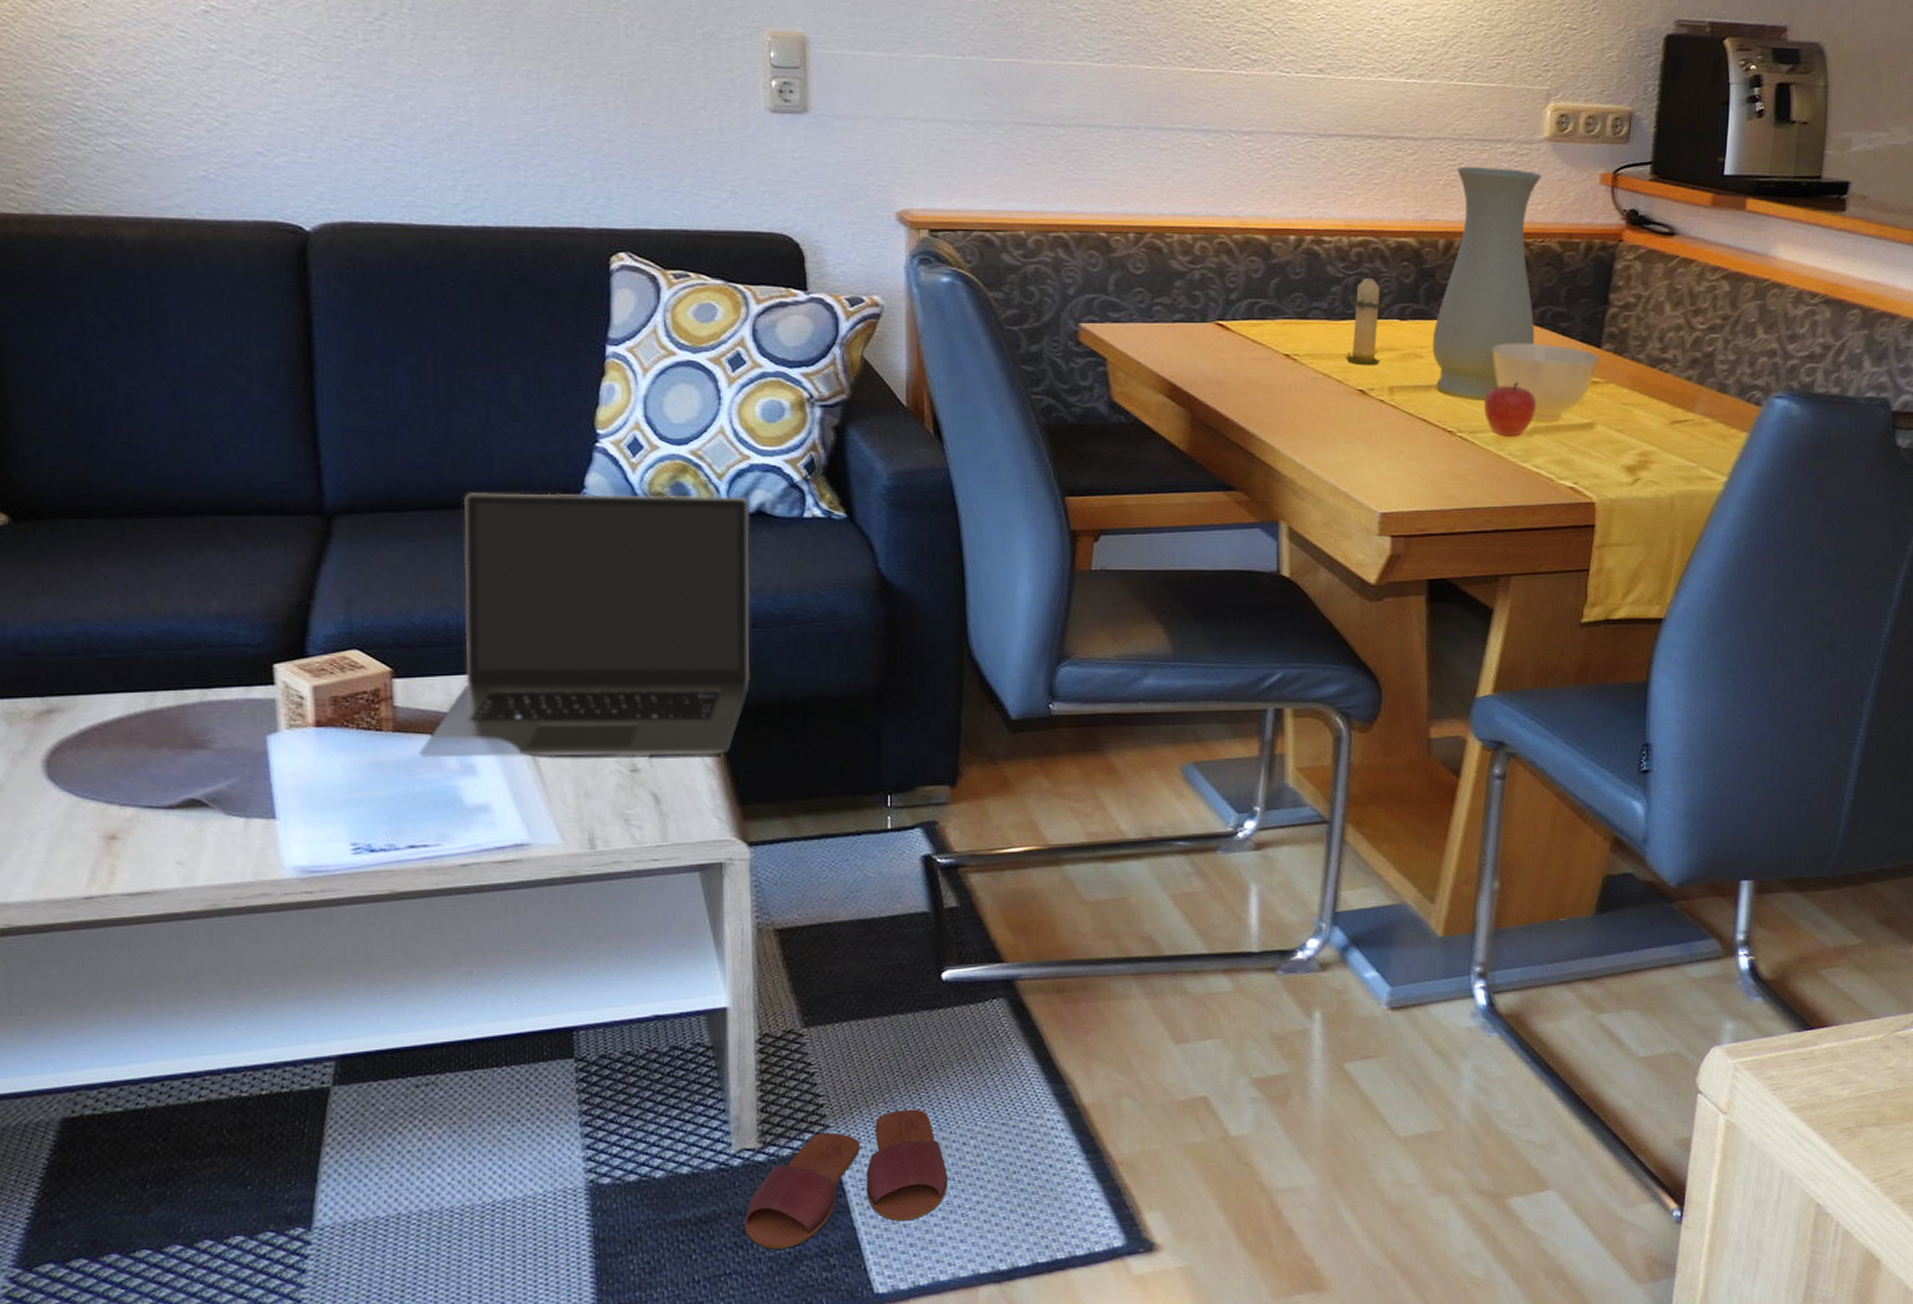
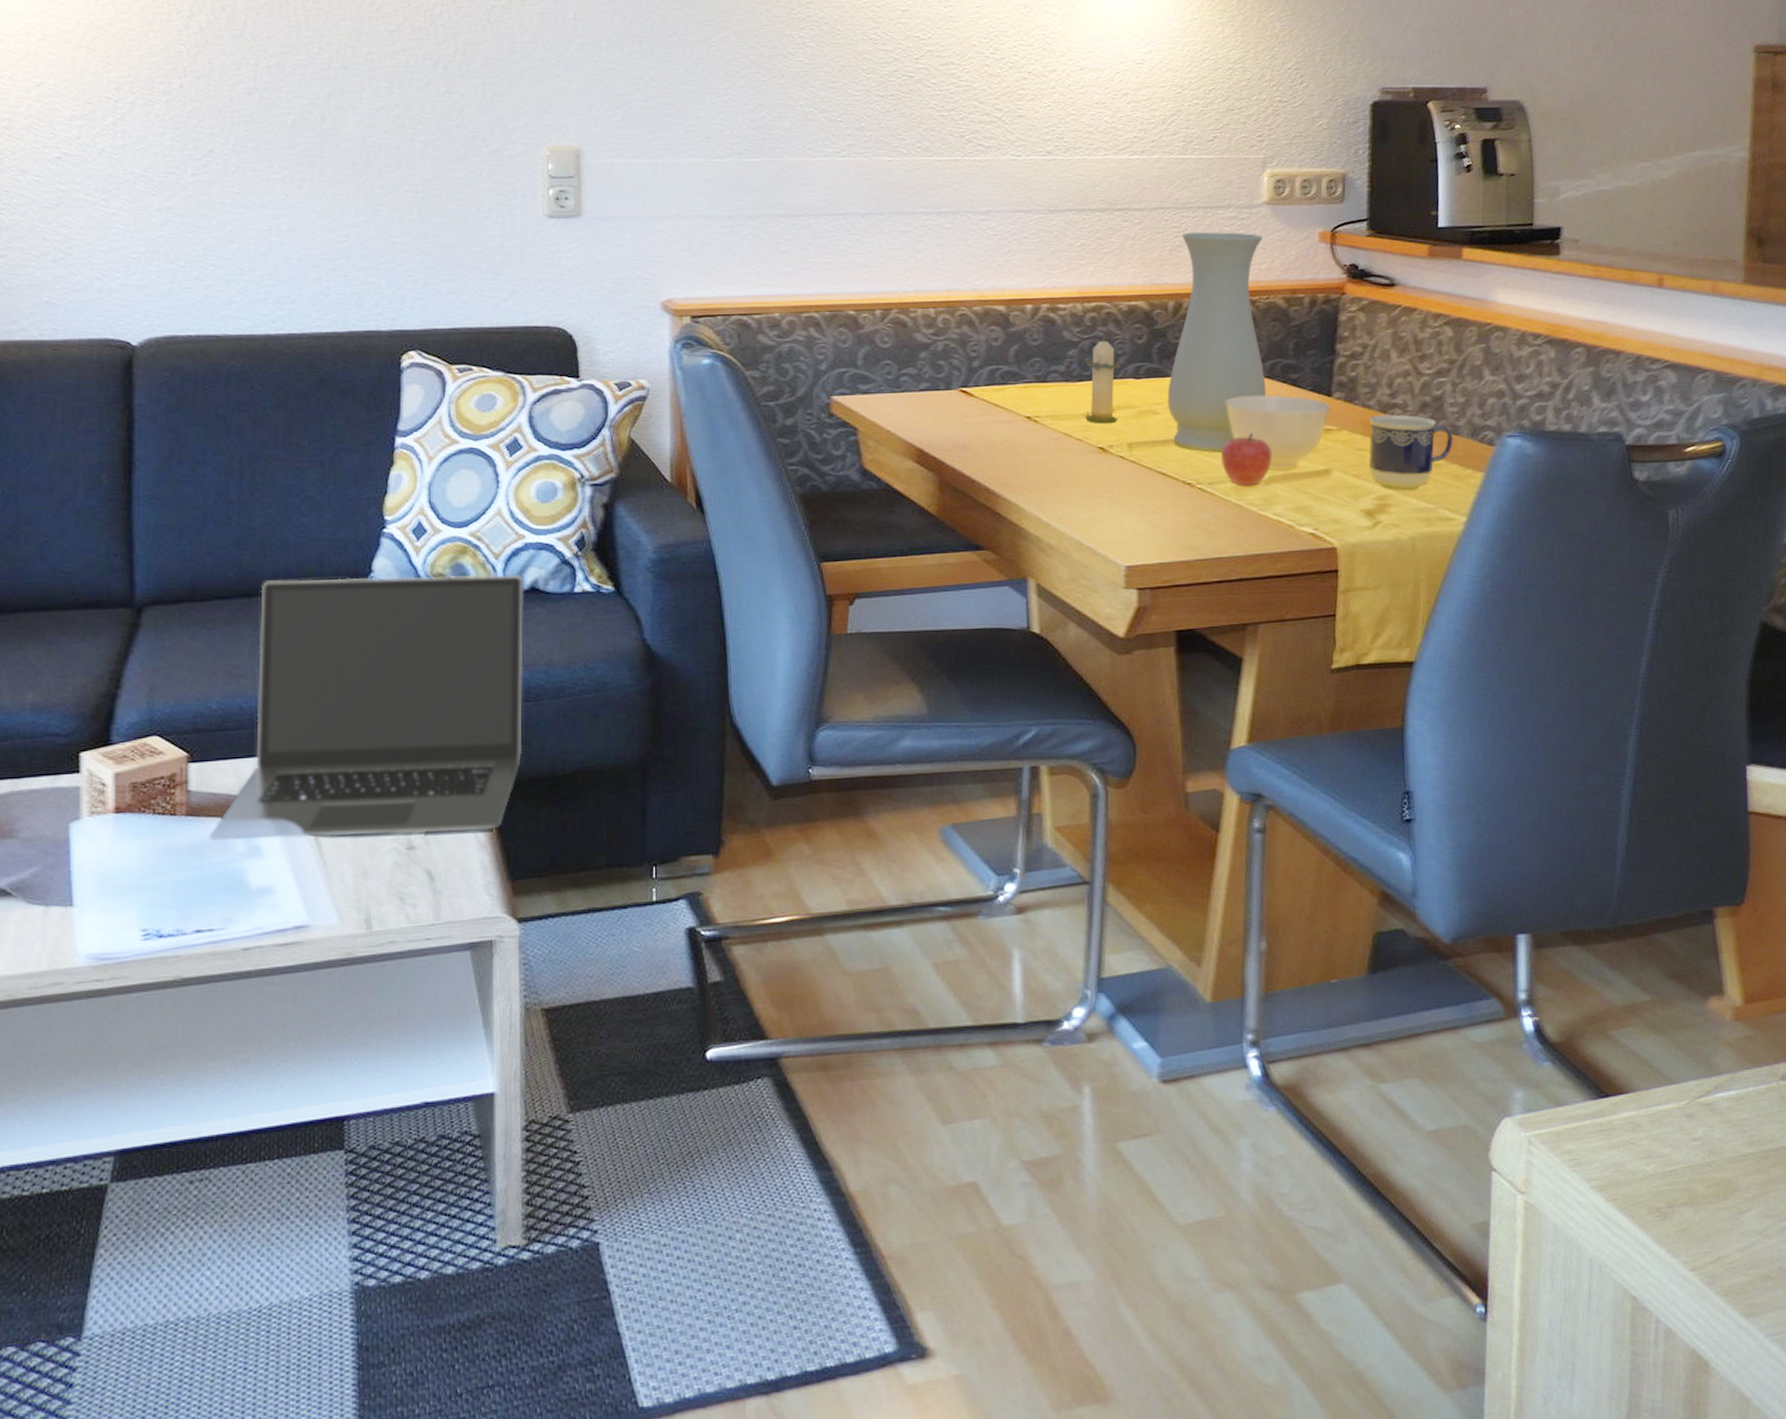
slippers: present [744,1109,949,1250] -> none [508,1200,714,1358]
cup: none [1633,369,1721,448] -> present [1368,414,1453,491]

